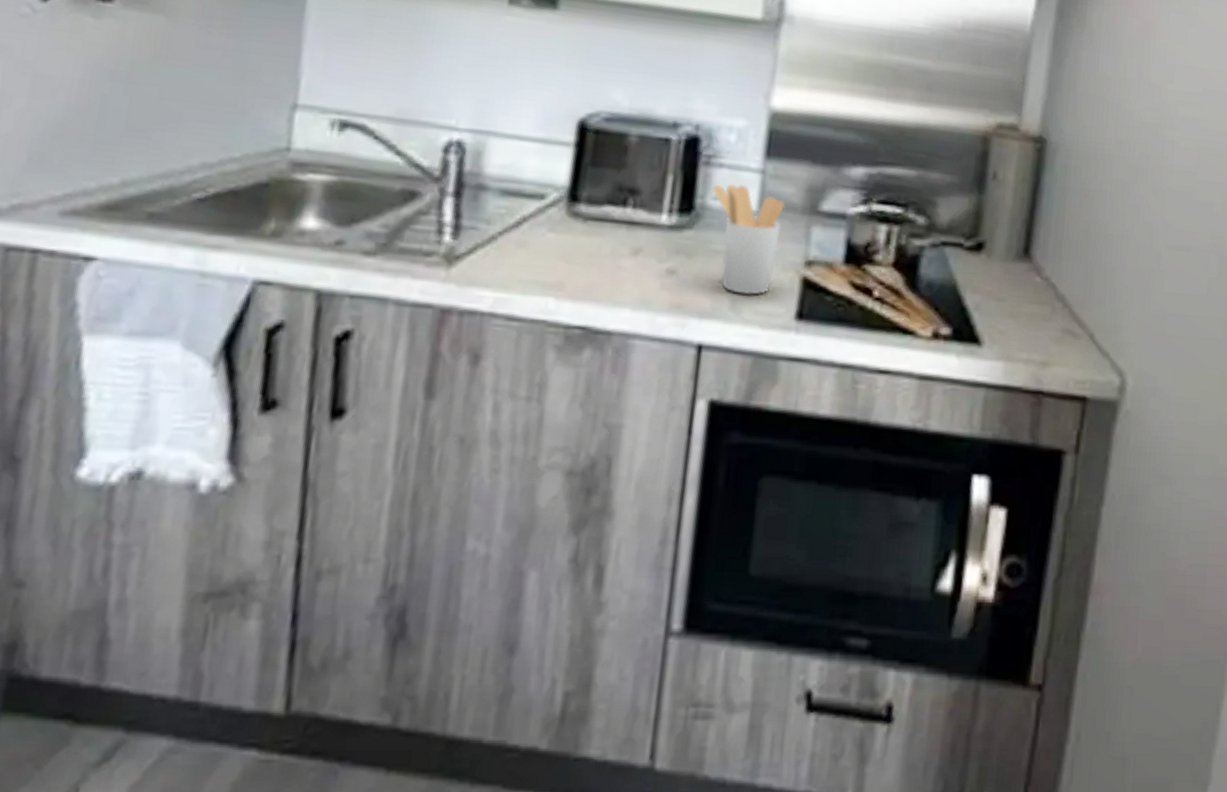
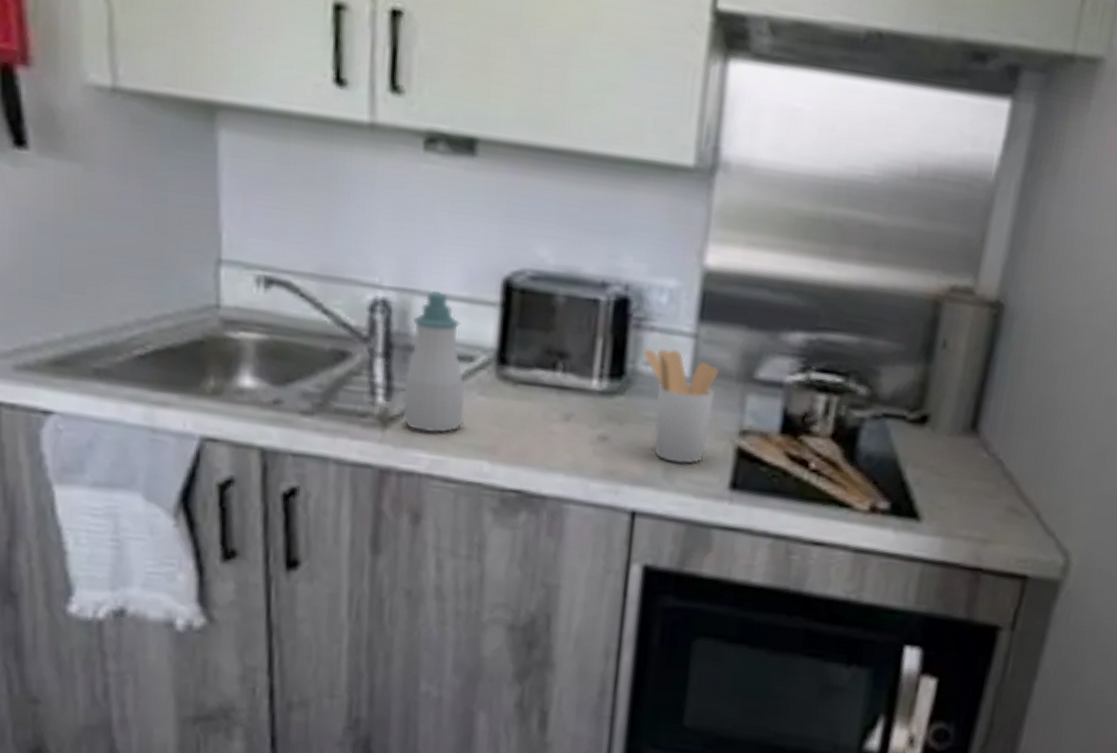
soap bottle: none [469,131,535,271] -> present [403,290,465,433]

